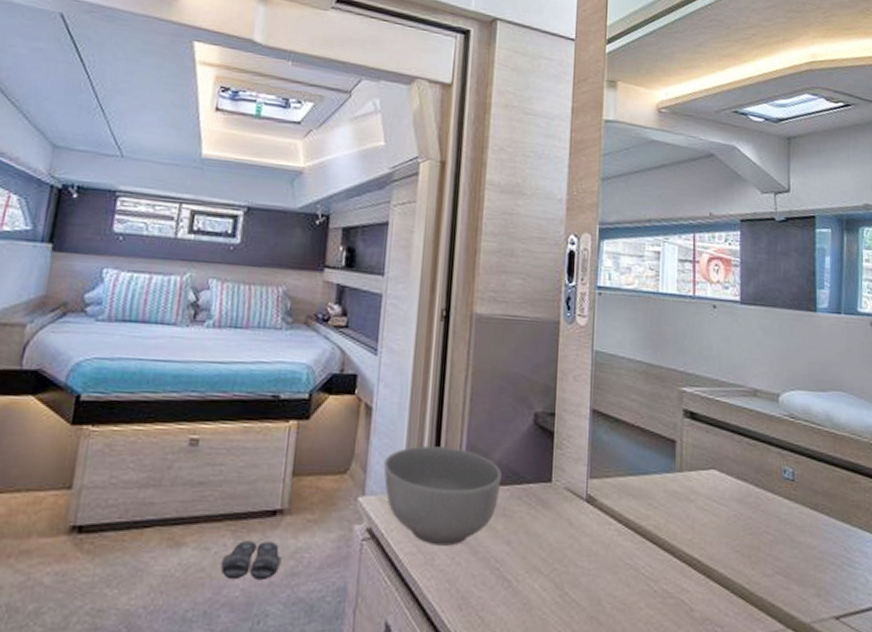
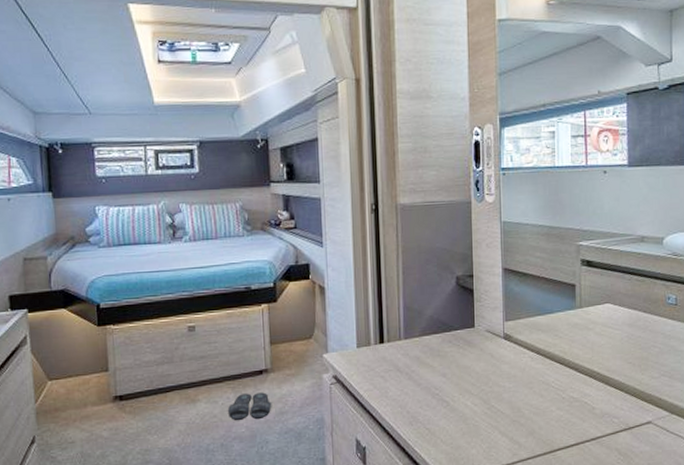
bowl: present [383,445,502,546] -> none [340,310,434,383]

